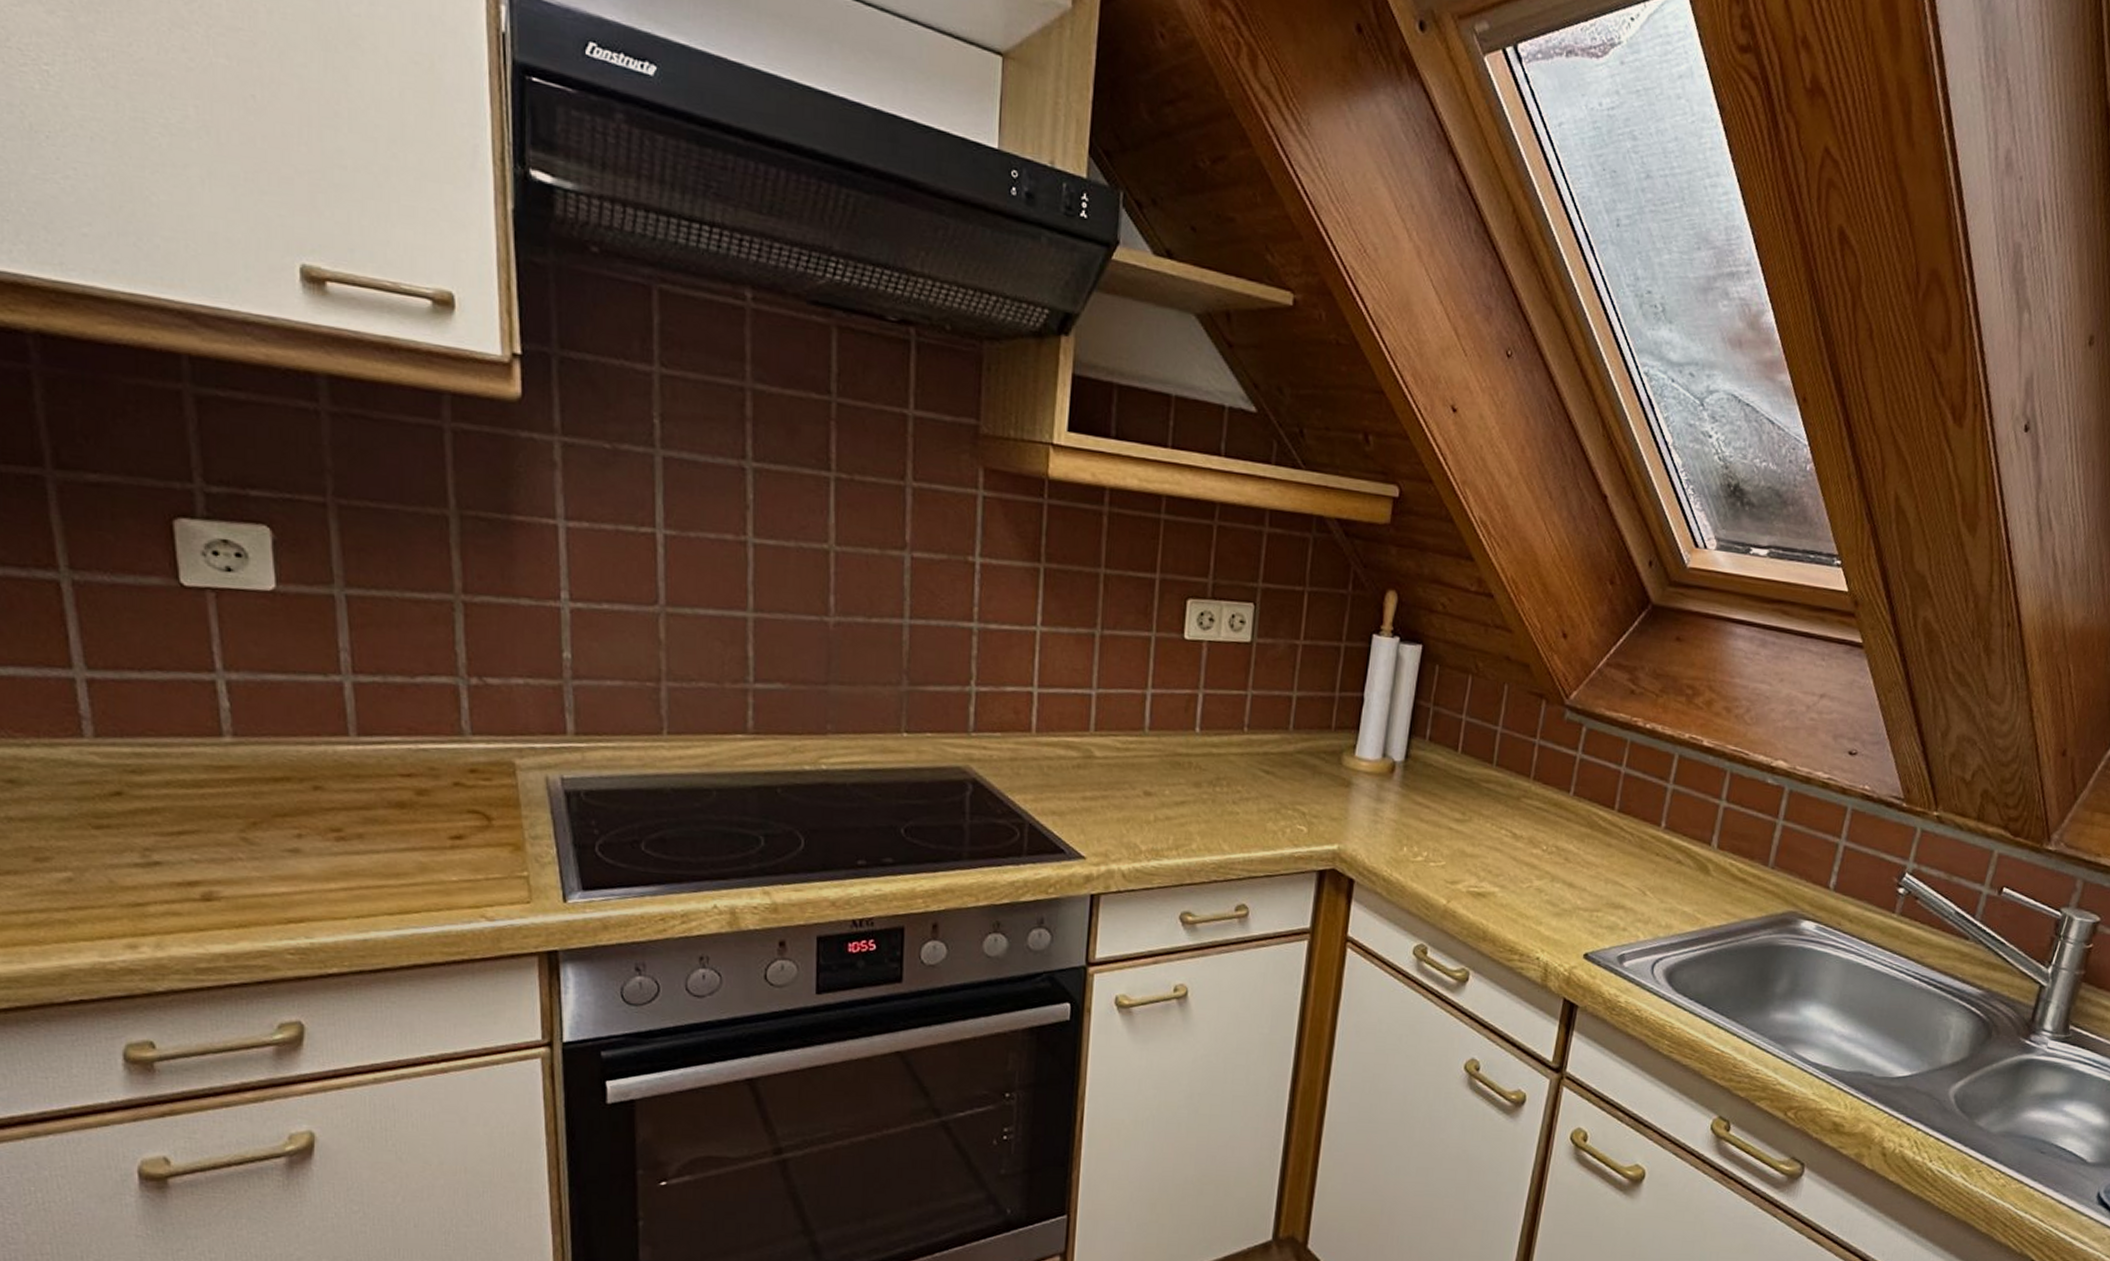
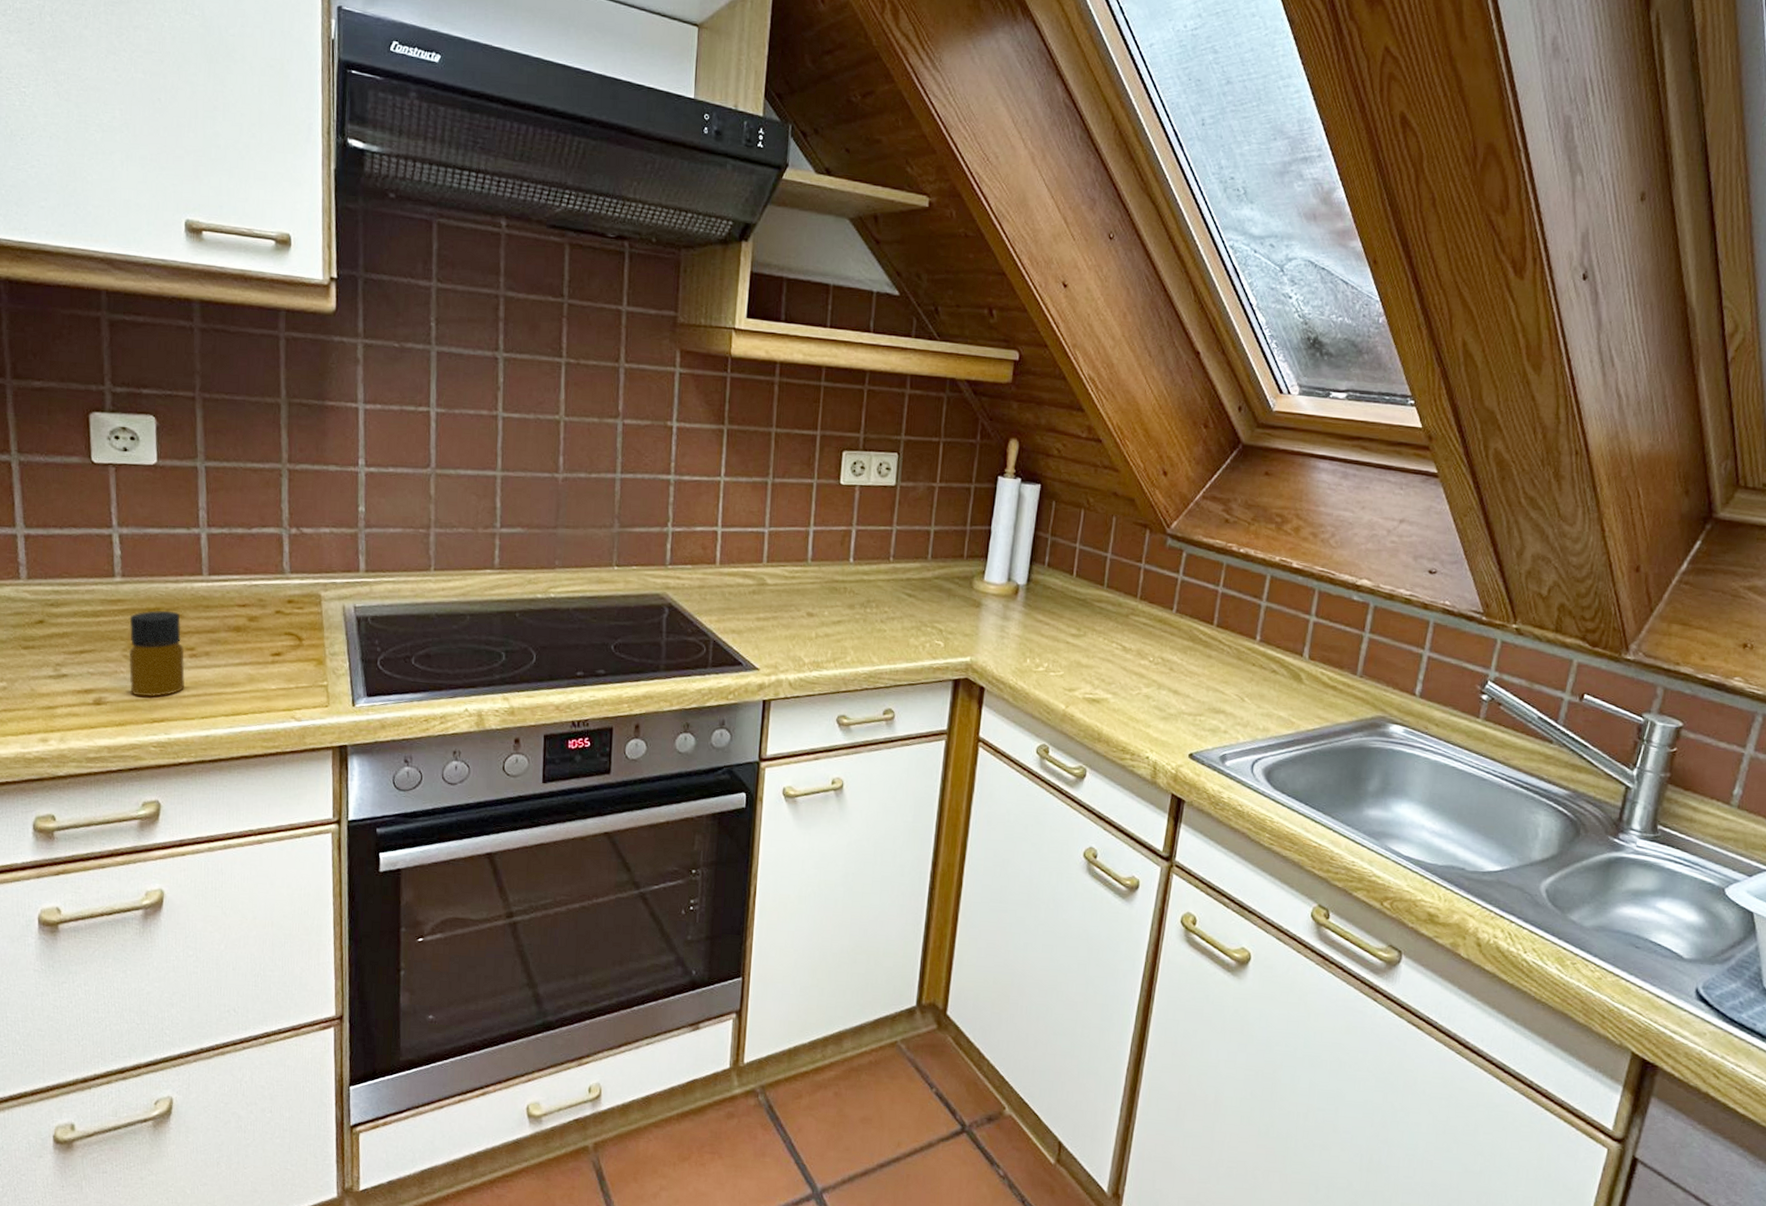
bottle: none [247,780,330,891] -> present [128,610,185,697]

